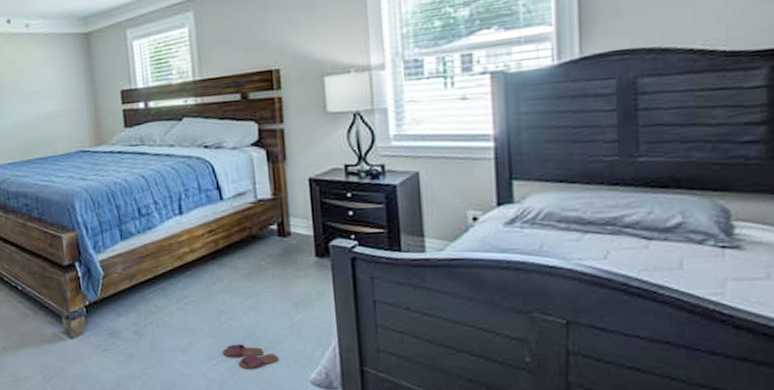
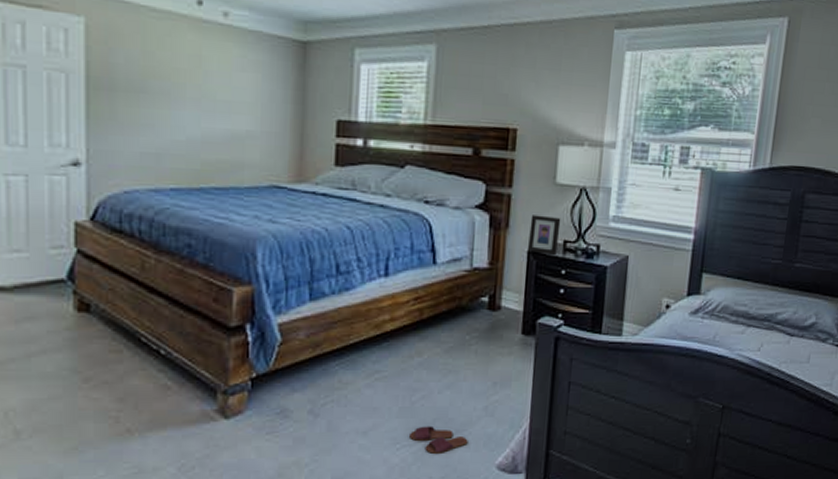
picture frame: none [306,144,339,180] -> present [527,215,561,255]

